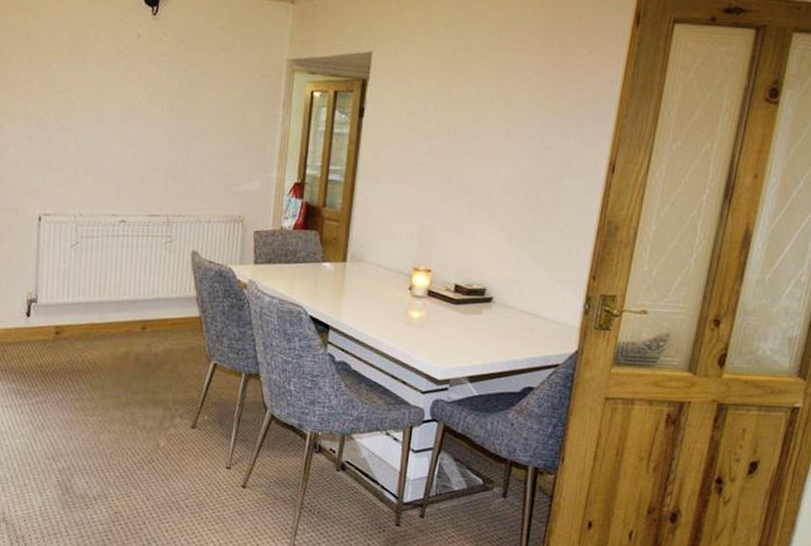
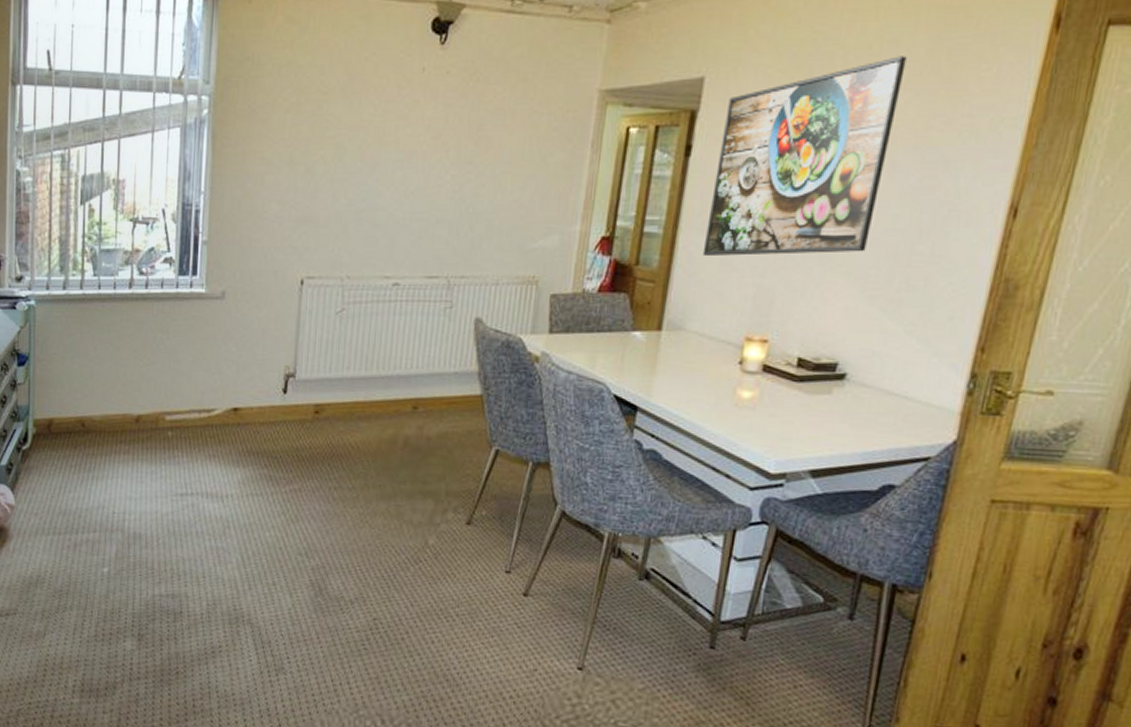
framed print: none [376,41,528,201] -> present [702,56,907,257]

